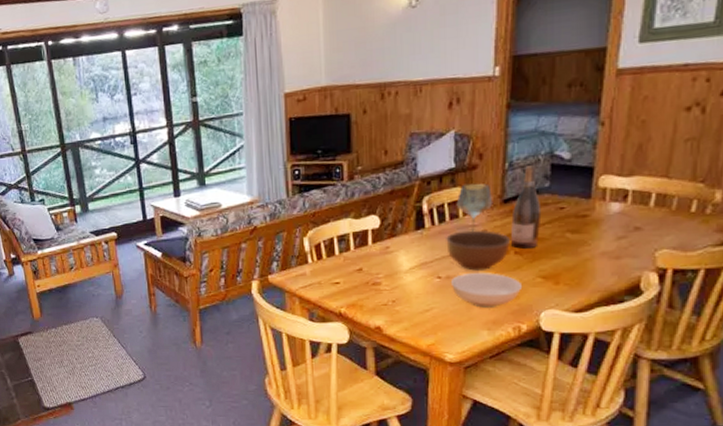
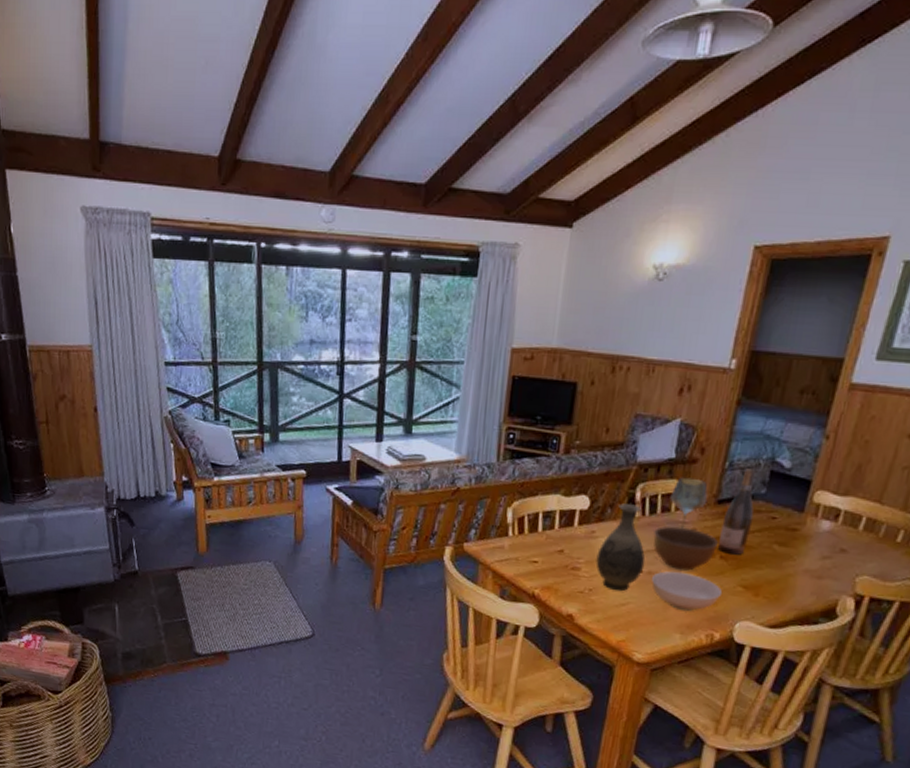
vase: none [394,216,442,298] -> present [596,503,646,591]

